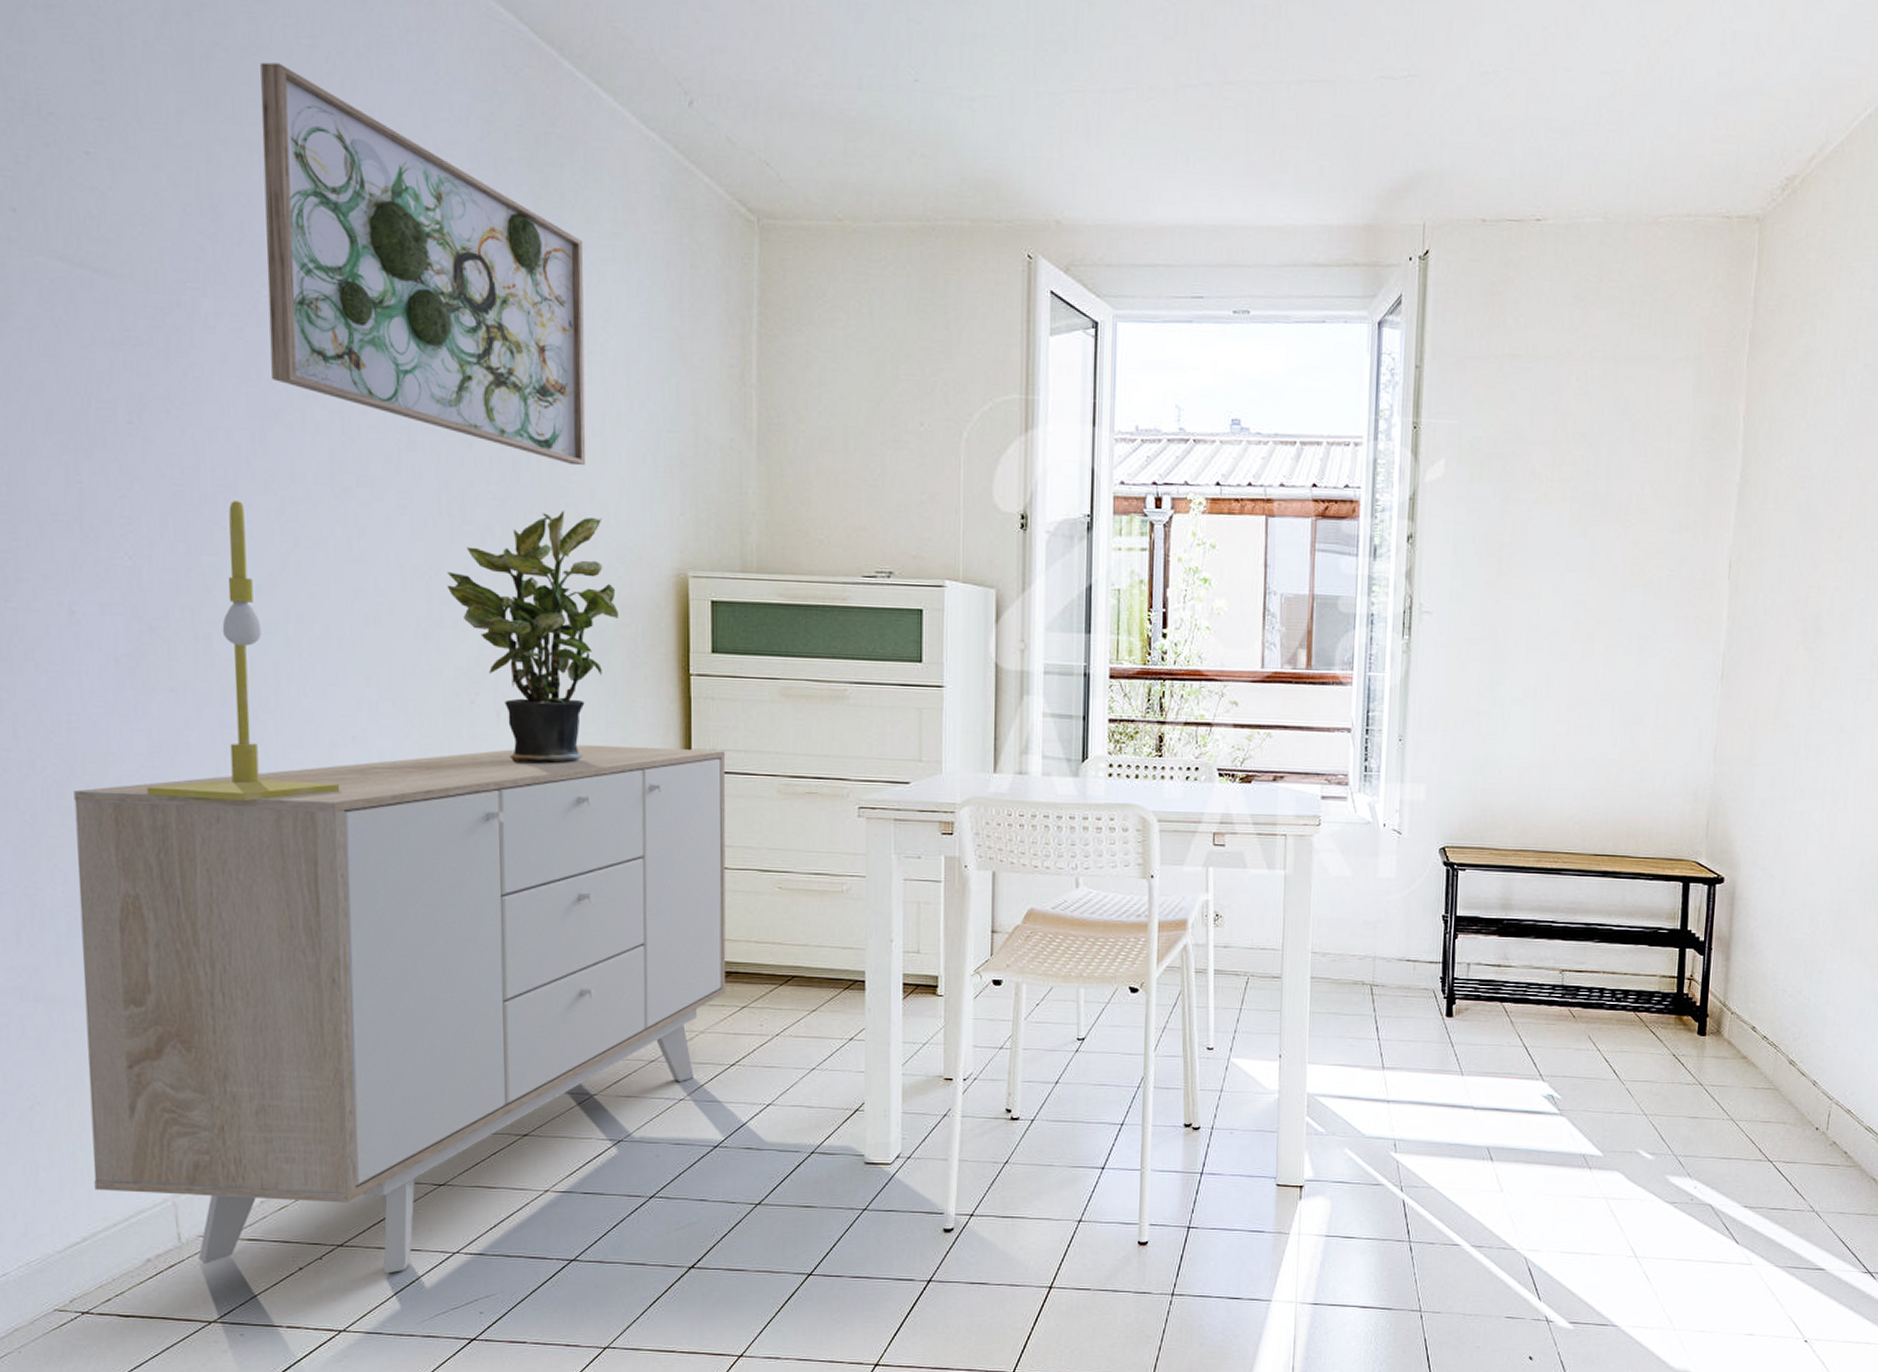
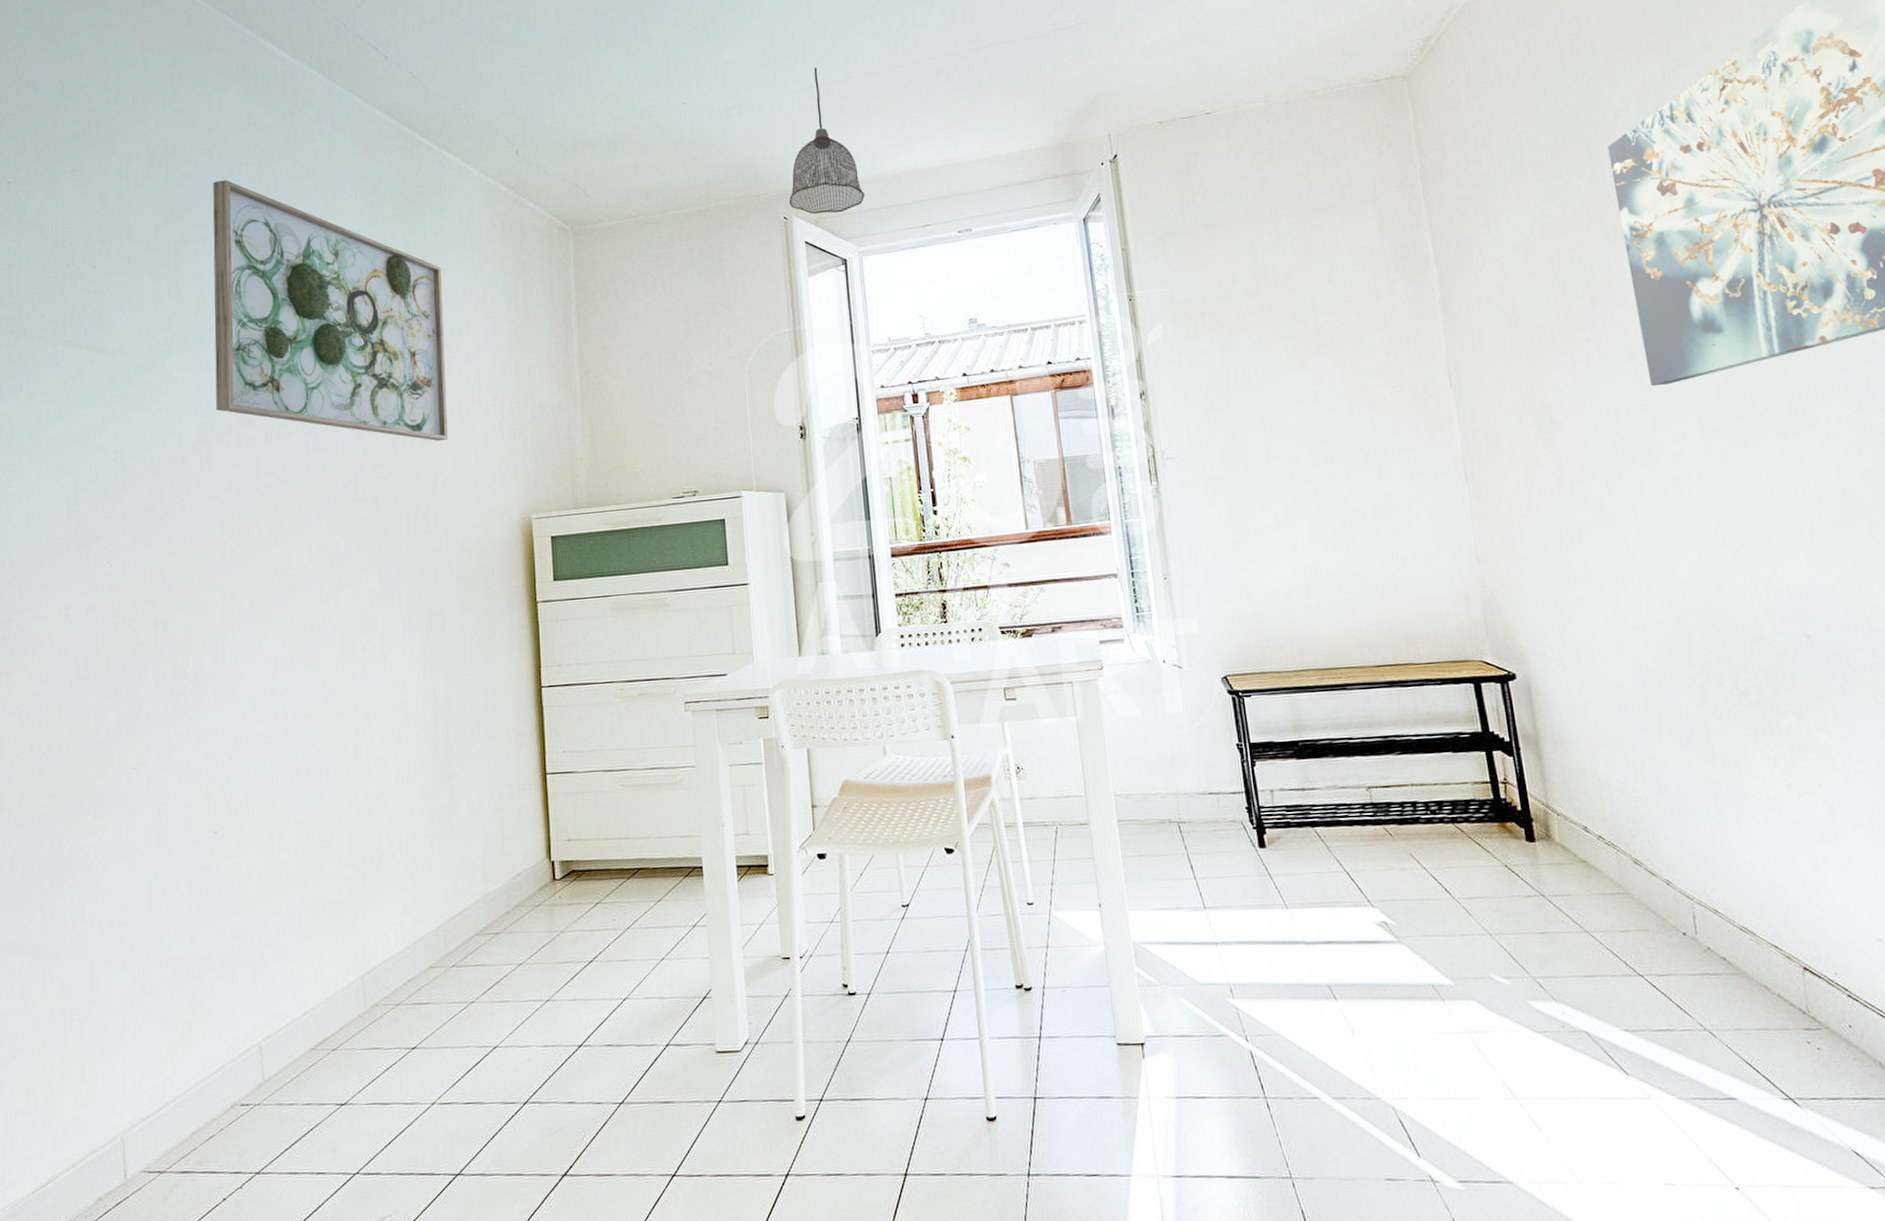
sideboard: present [74,744,726,1274] -> none [59,665,582,1201]
table lamp: present [146,500,340,801] -> none [115,508,262,762]
potted plant: present [447,511,618,764] -> none [344,479,477,698]
pendant lamp: none [1035,65,1130,262] -> present [788,67,865,215]

